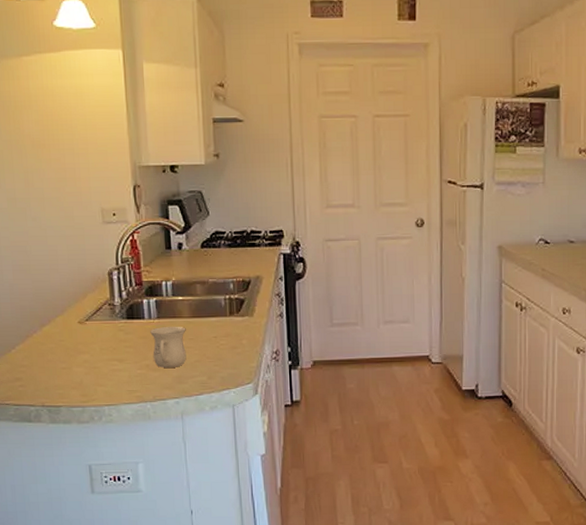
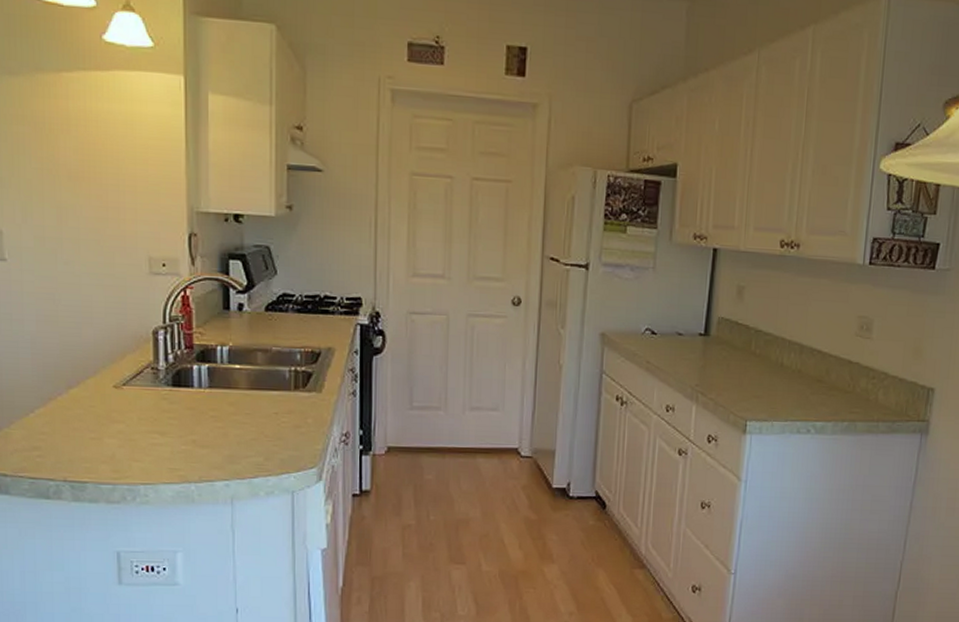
mug: present [150,326,187,369] -> none [199,397,242,446]

